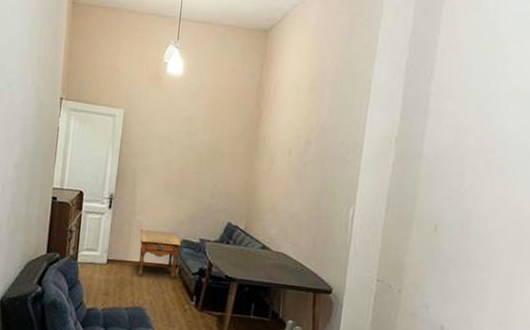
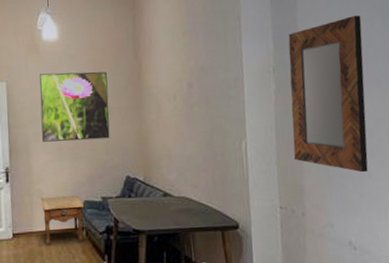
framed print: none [151,107,225,183] -> present [39,71,110,142]
home mirror: none [400,98,498,261] -> present [288,15,368,173]

